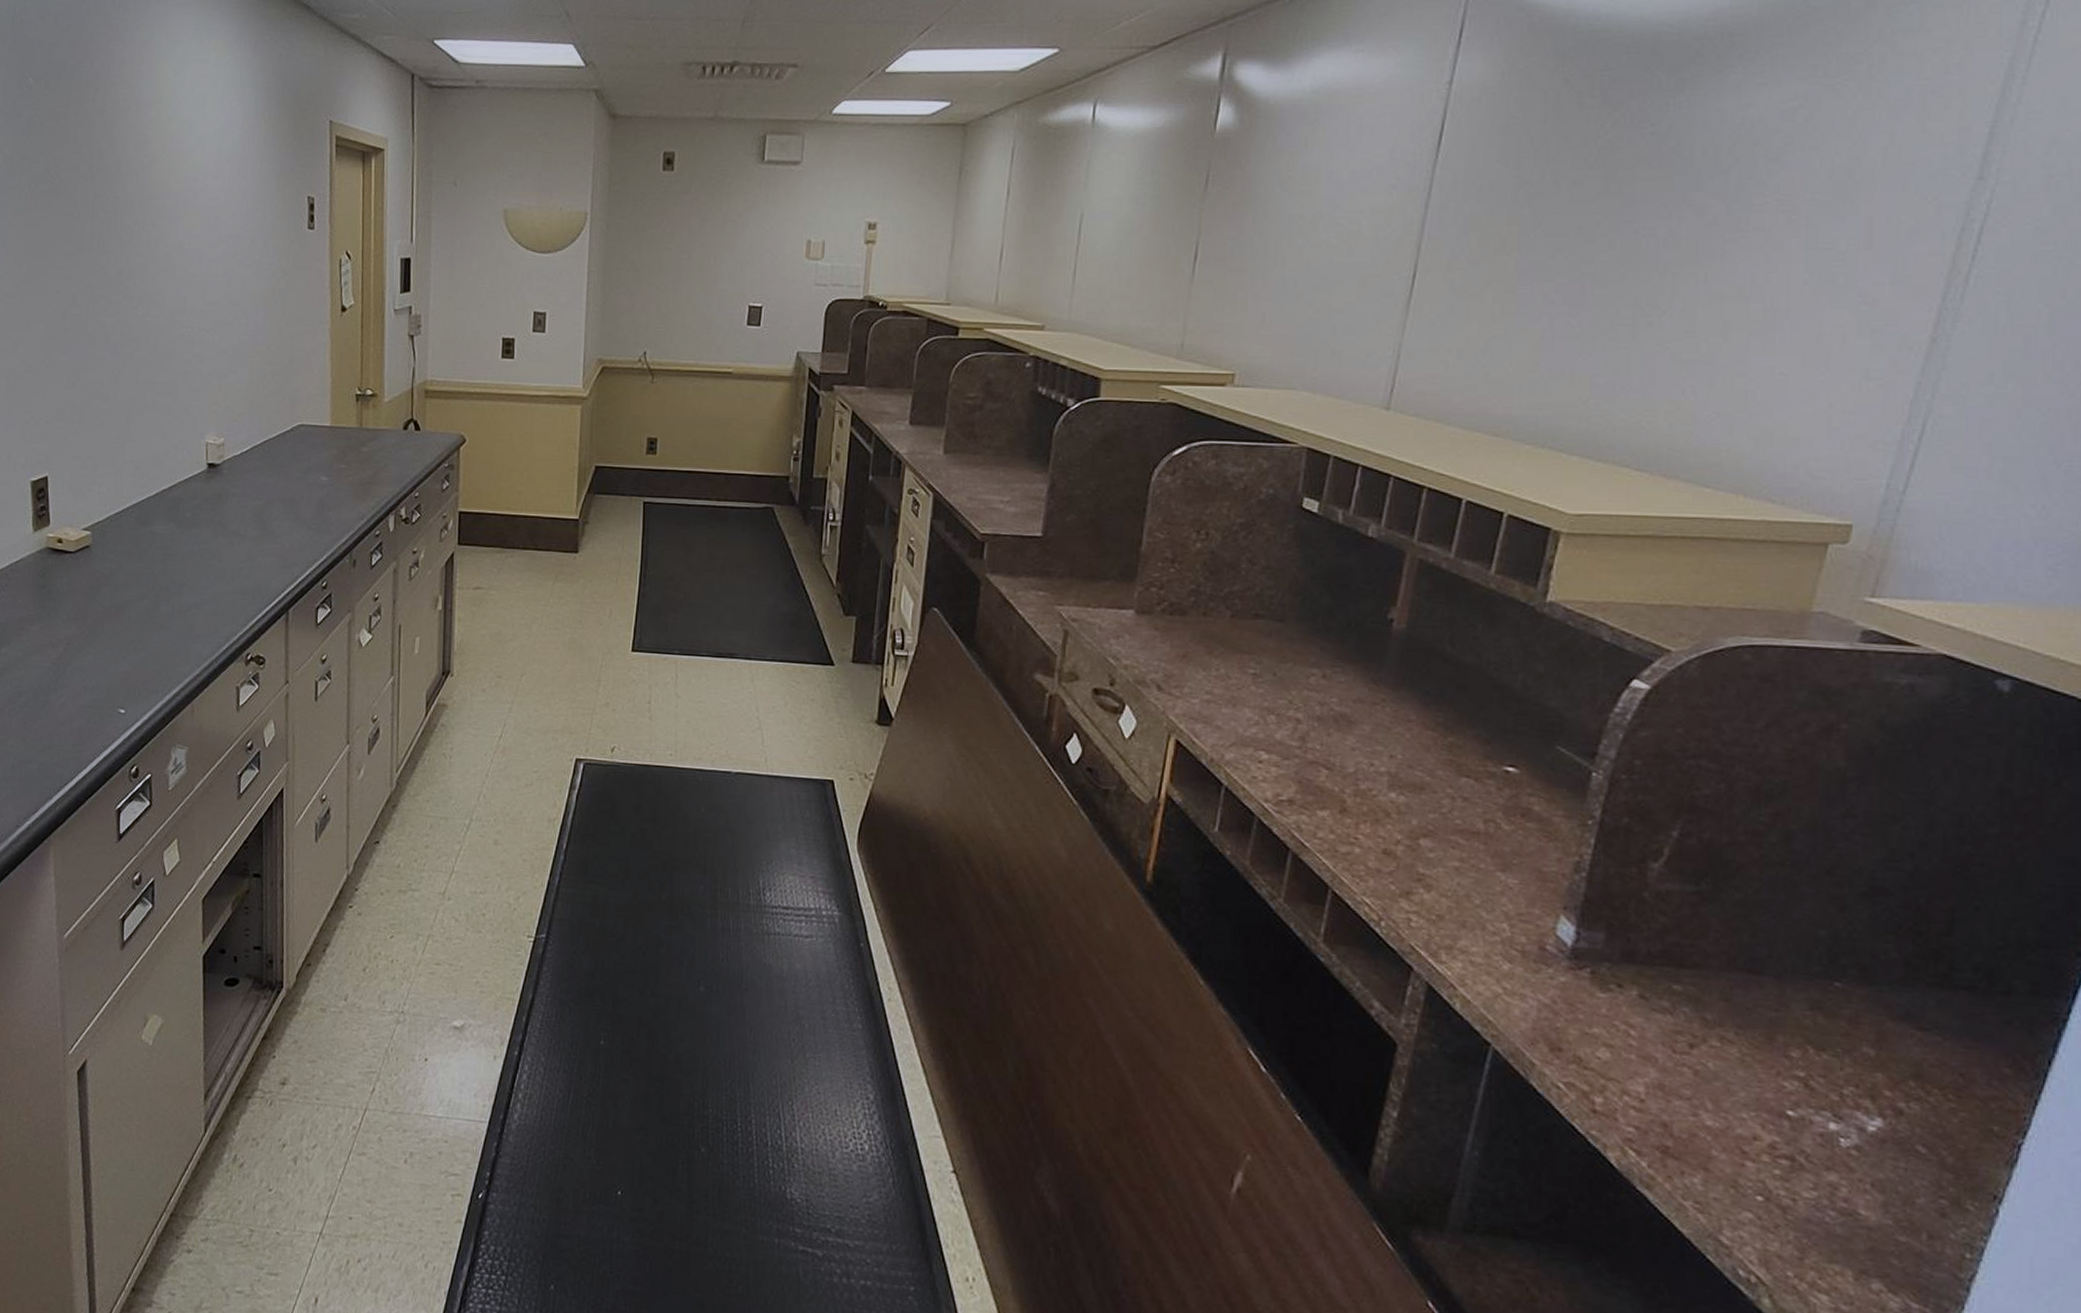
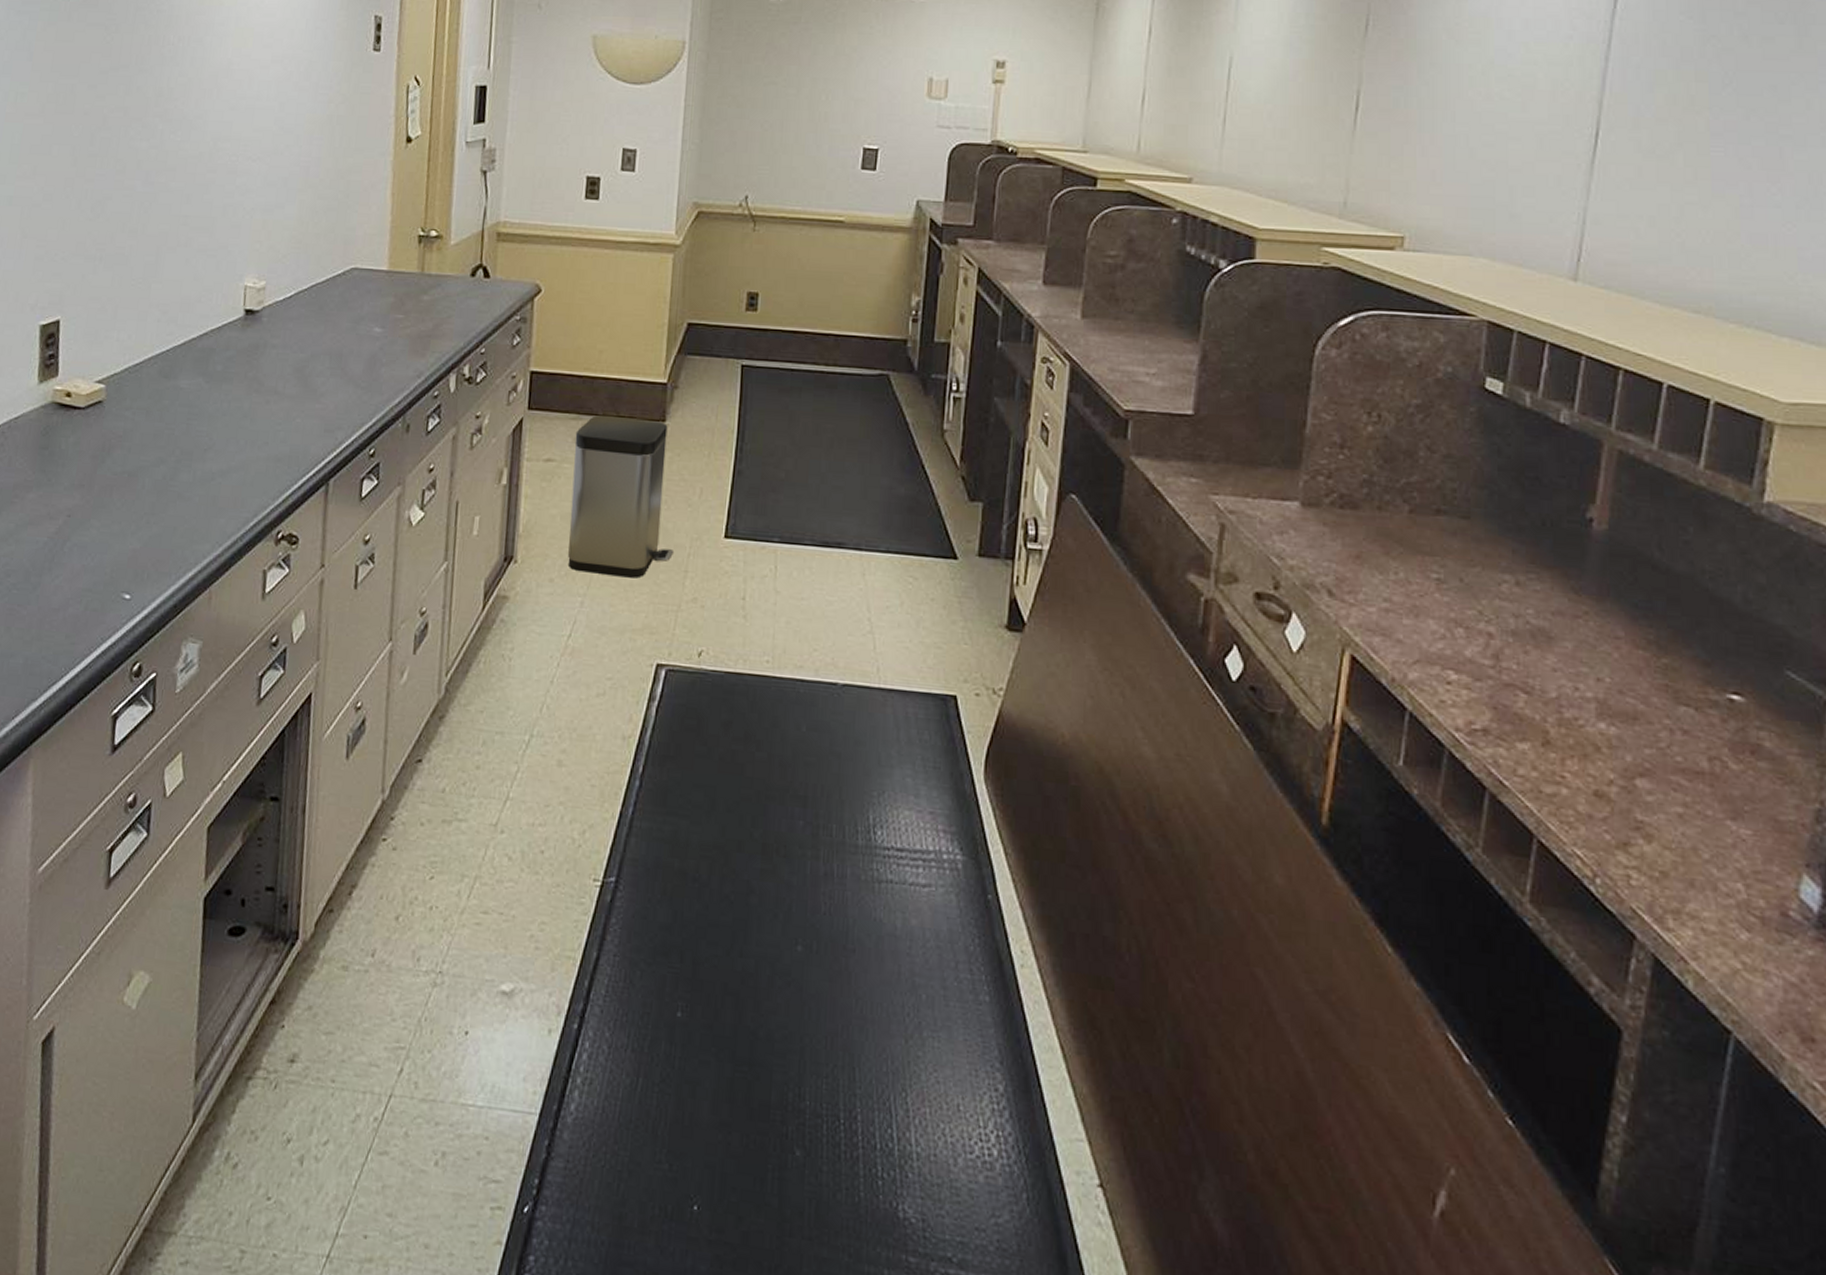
pedal bin: none [497,548,589,687] -> present [568,414,675,578]

